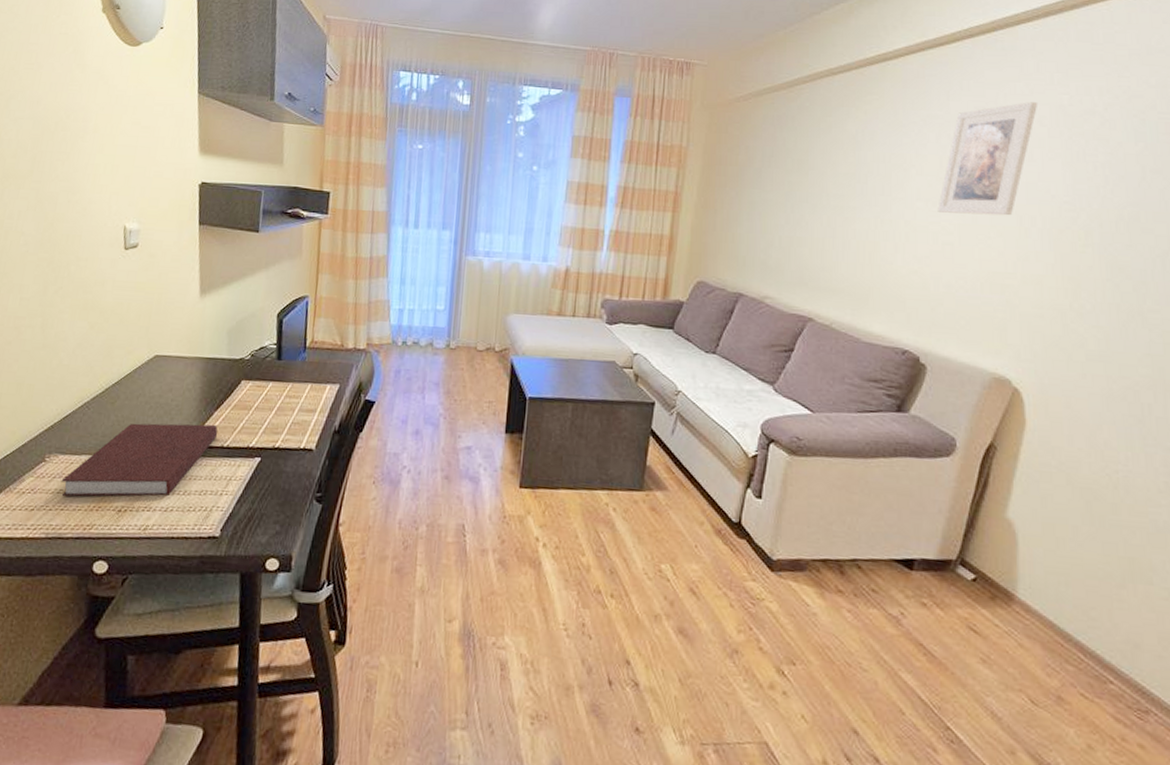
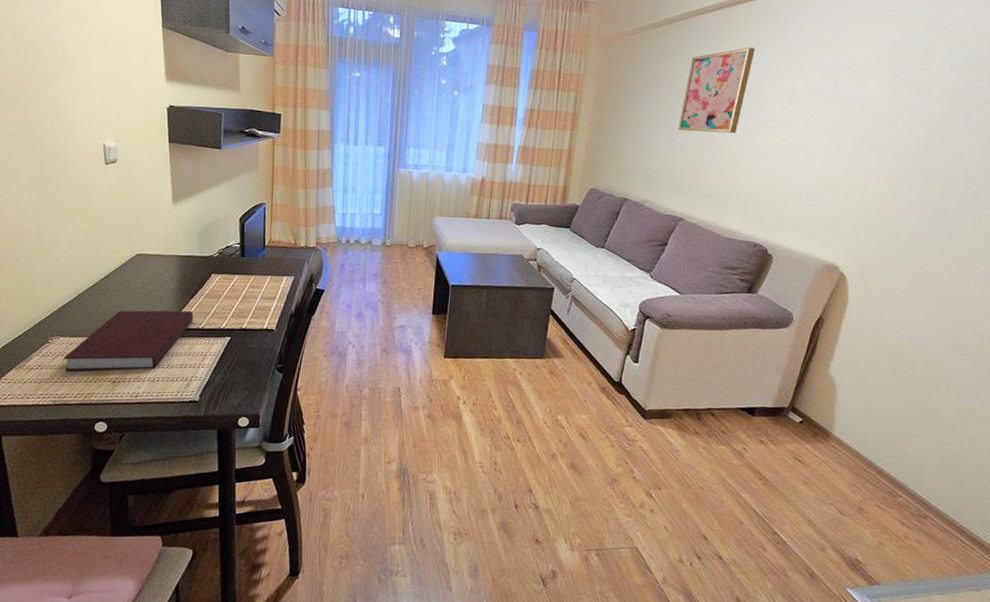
wall art: none [802,114,892,217] -> present [678,47,755,134]
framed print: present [937,102,1038,216] -> none [788,36,875,133]

